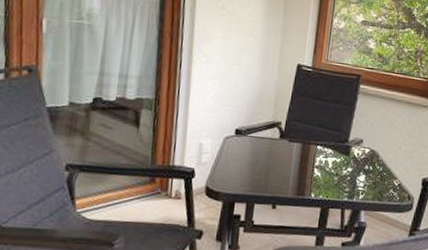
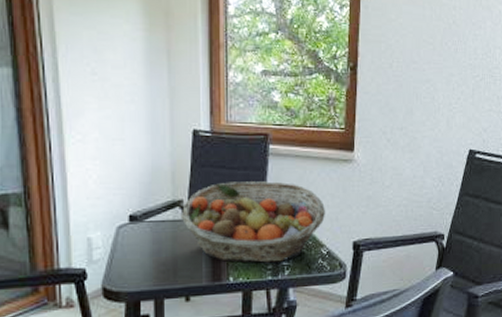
fruit basket: none [277,112,402,187] -> present [180,181,325,263]

